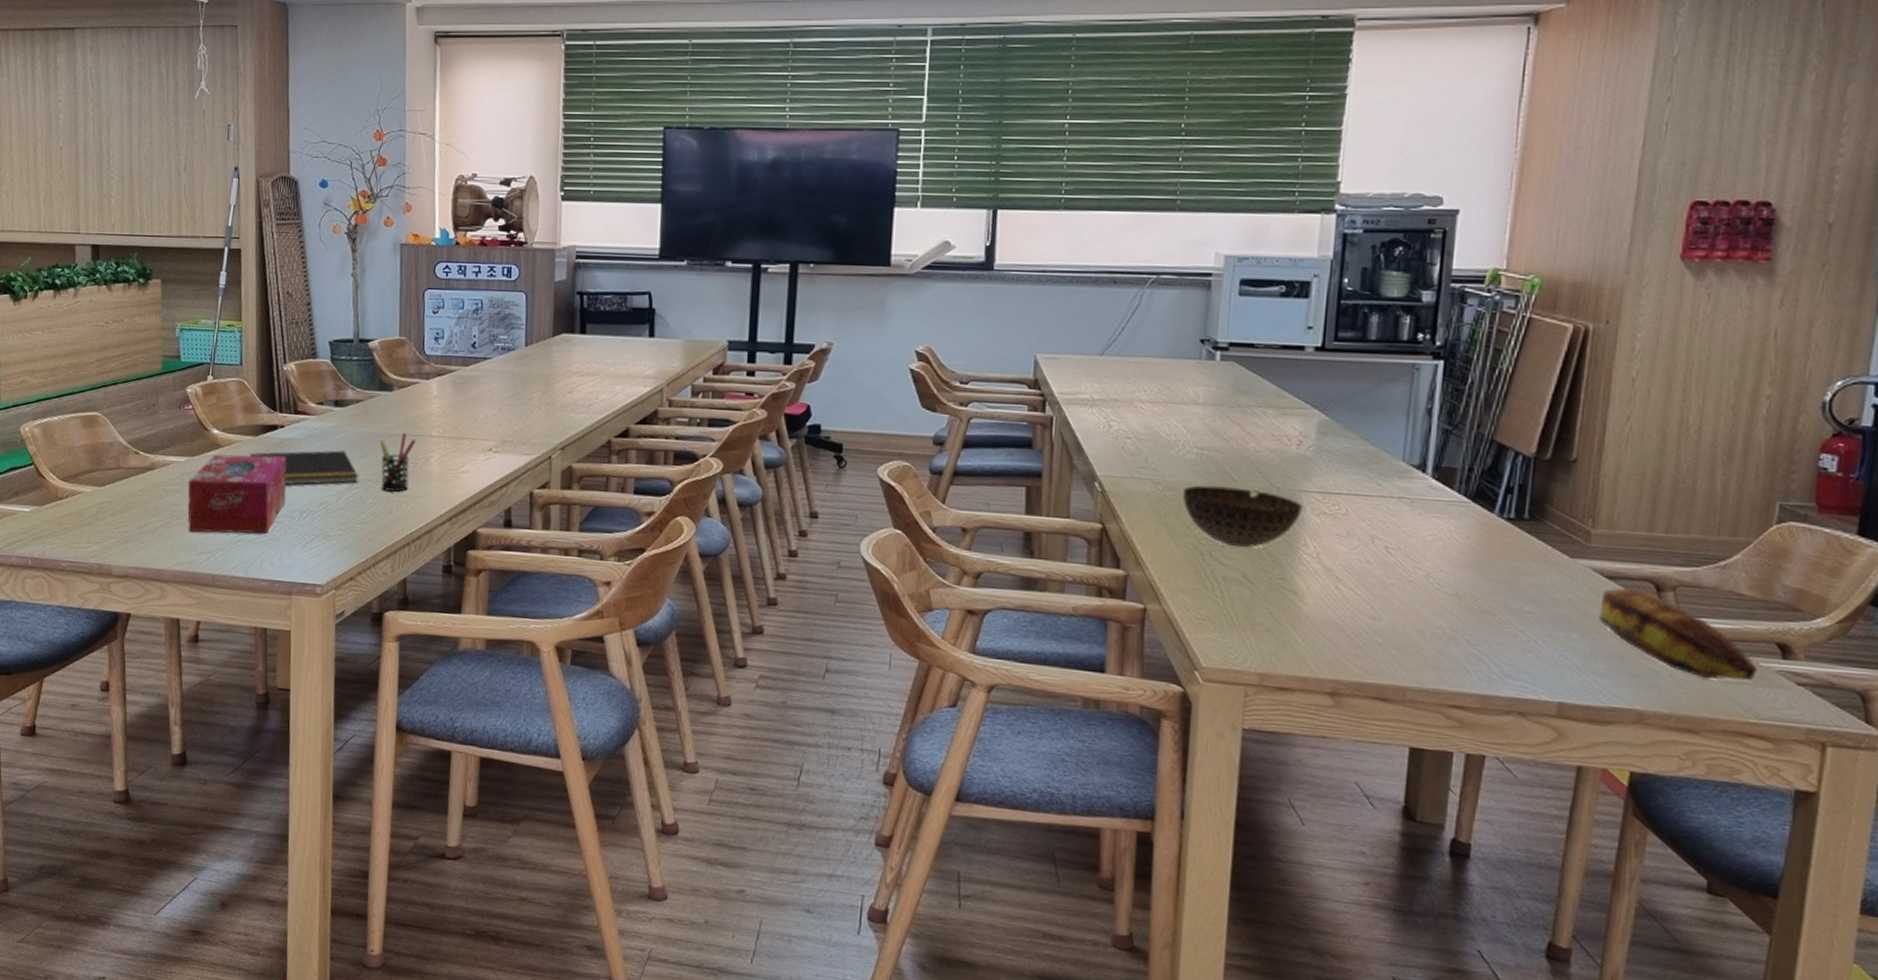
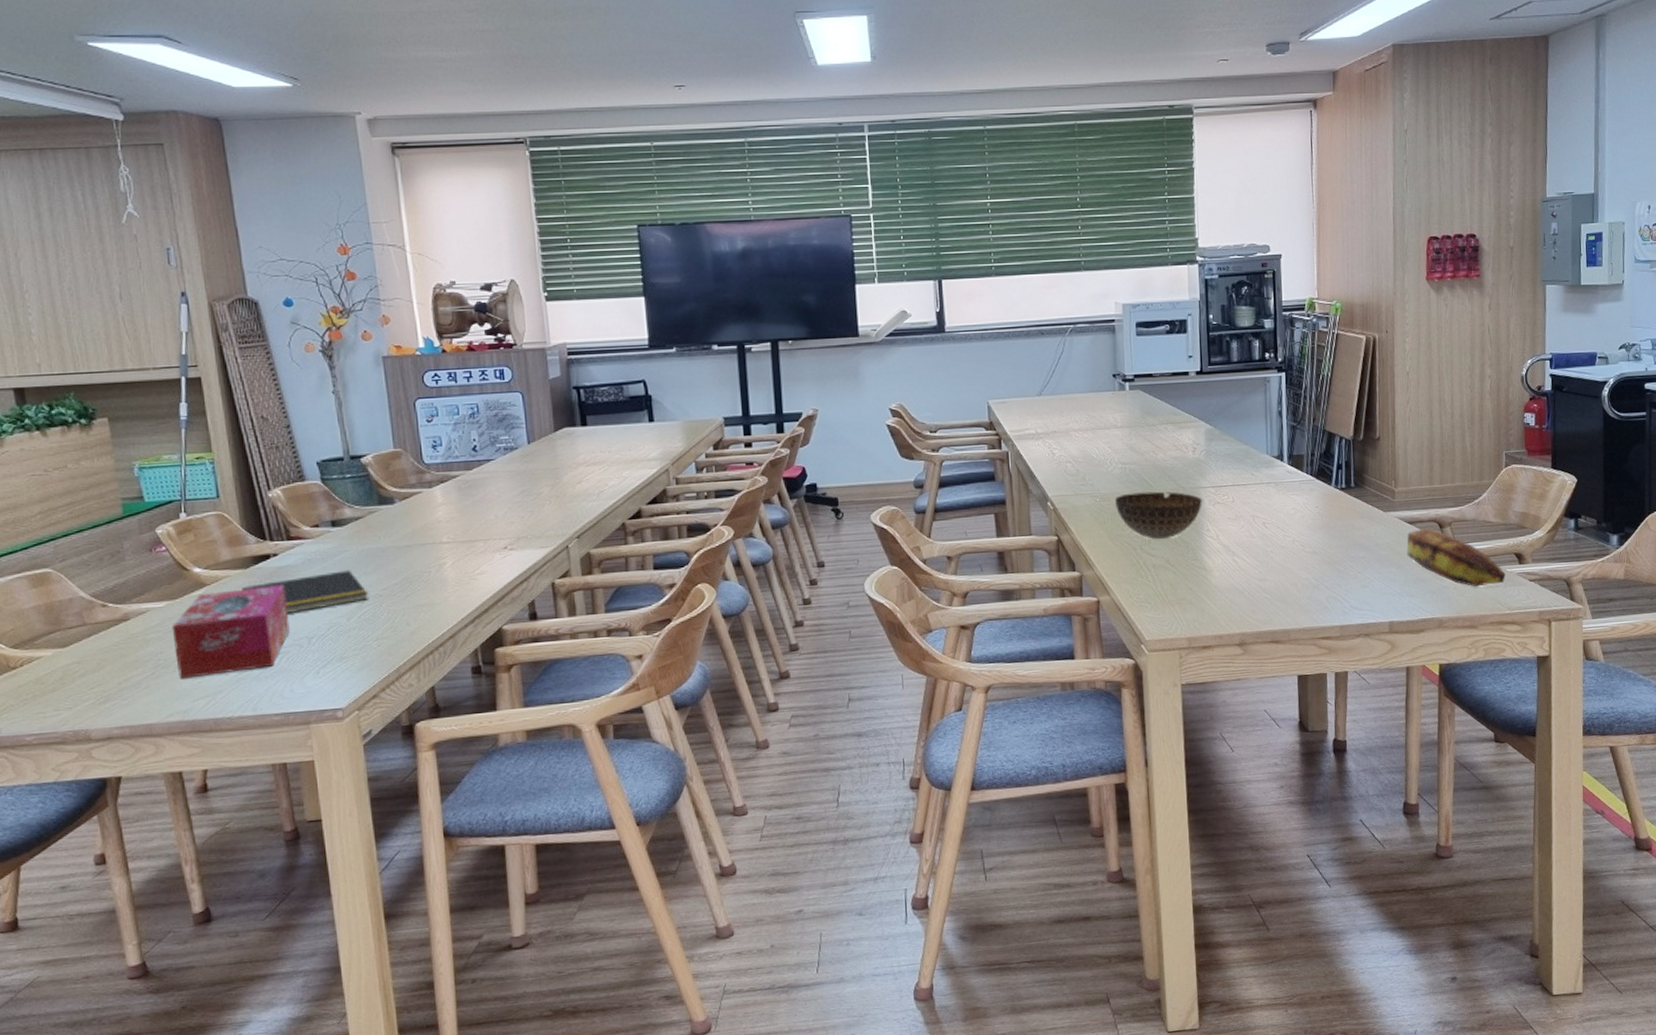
pen holder: present [380,432,416,493] -> none [388,543,426,605]

